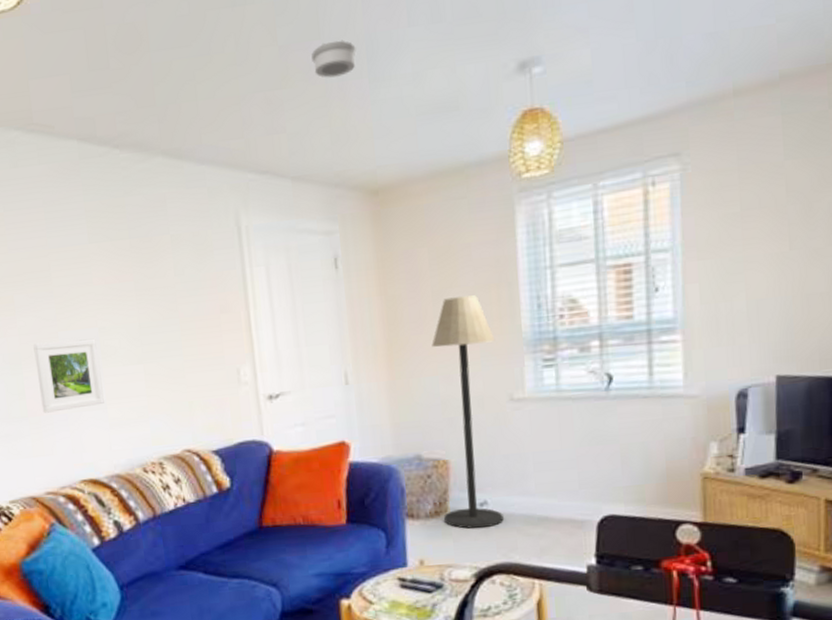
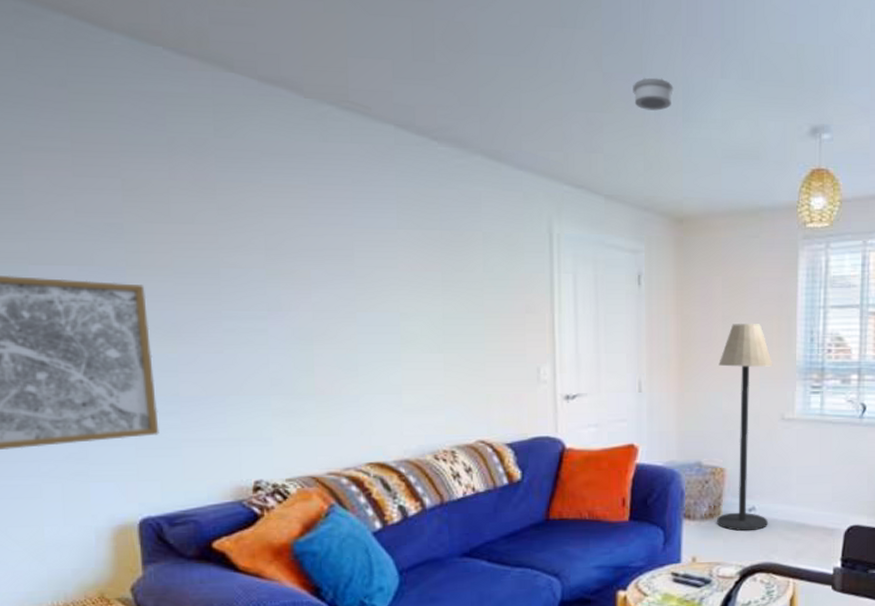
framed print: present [33,338,104,413] -> none [328,321,399,392]

